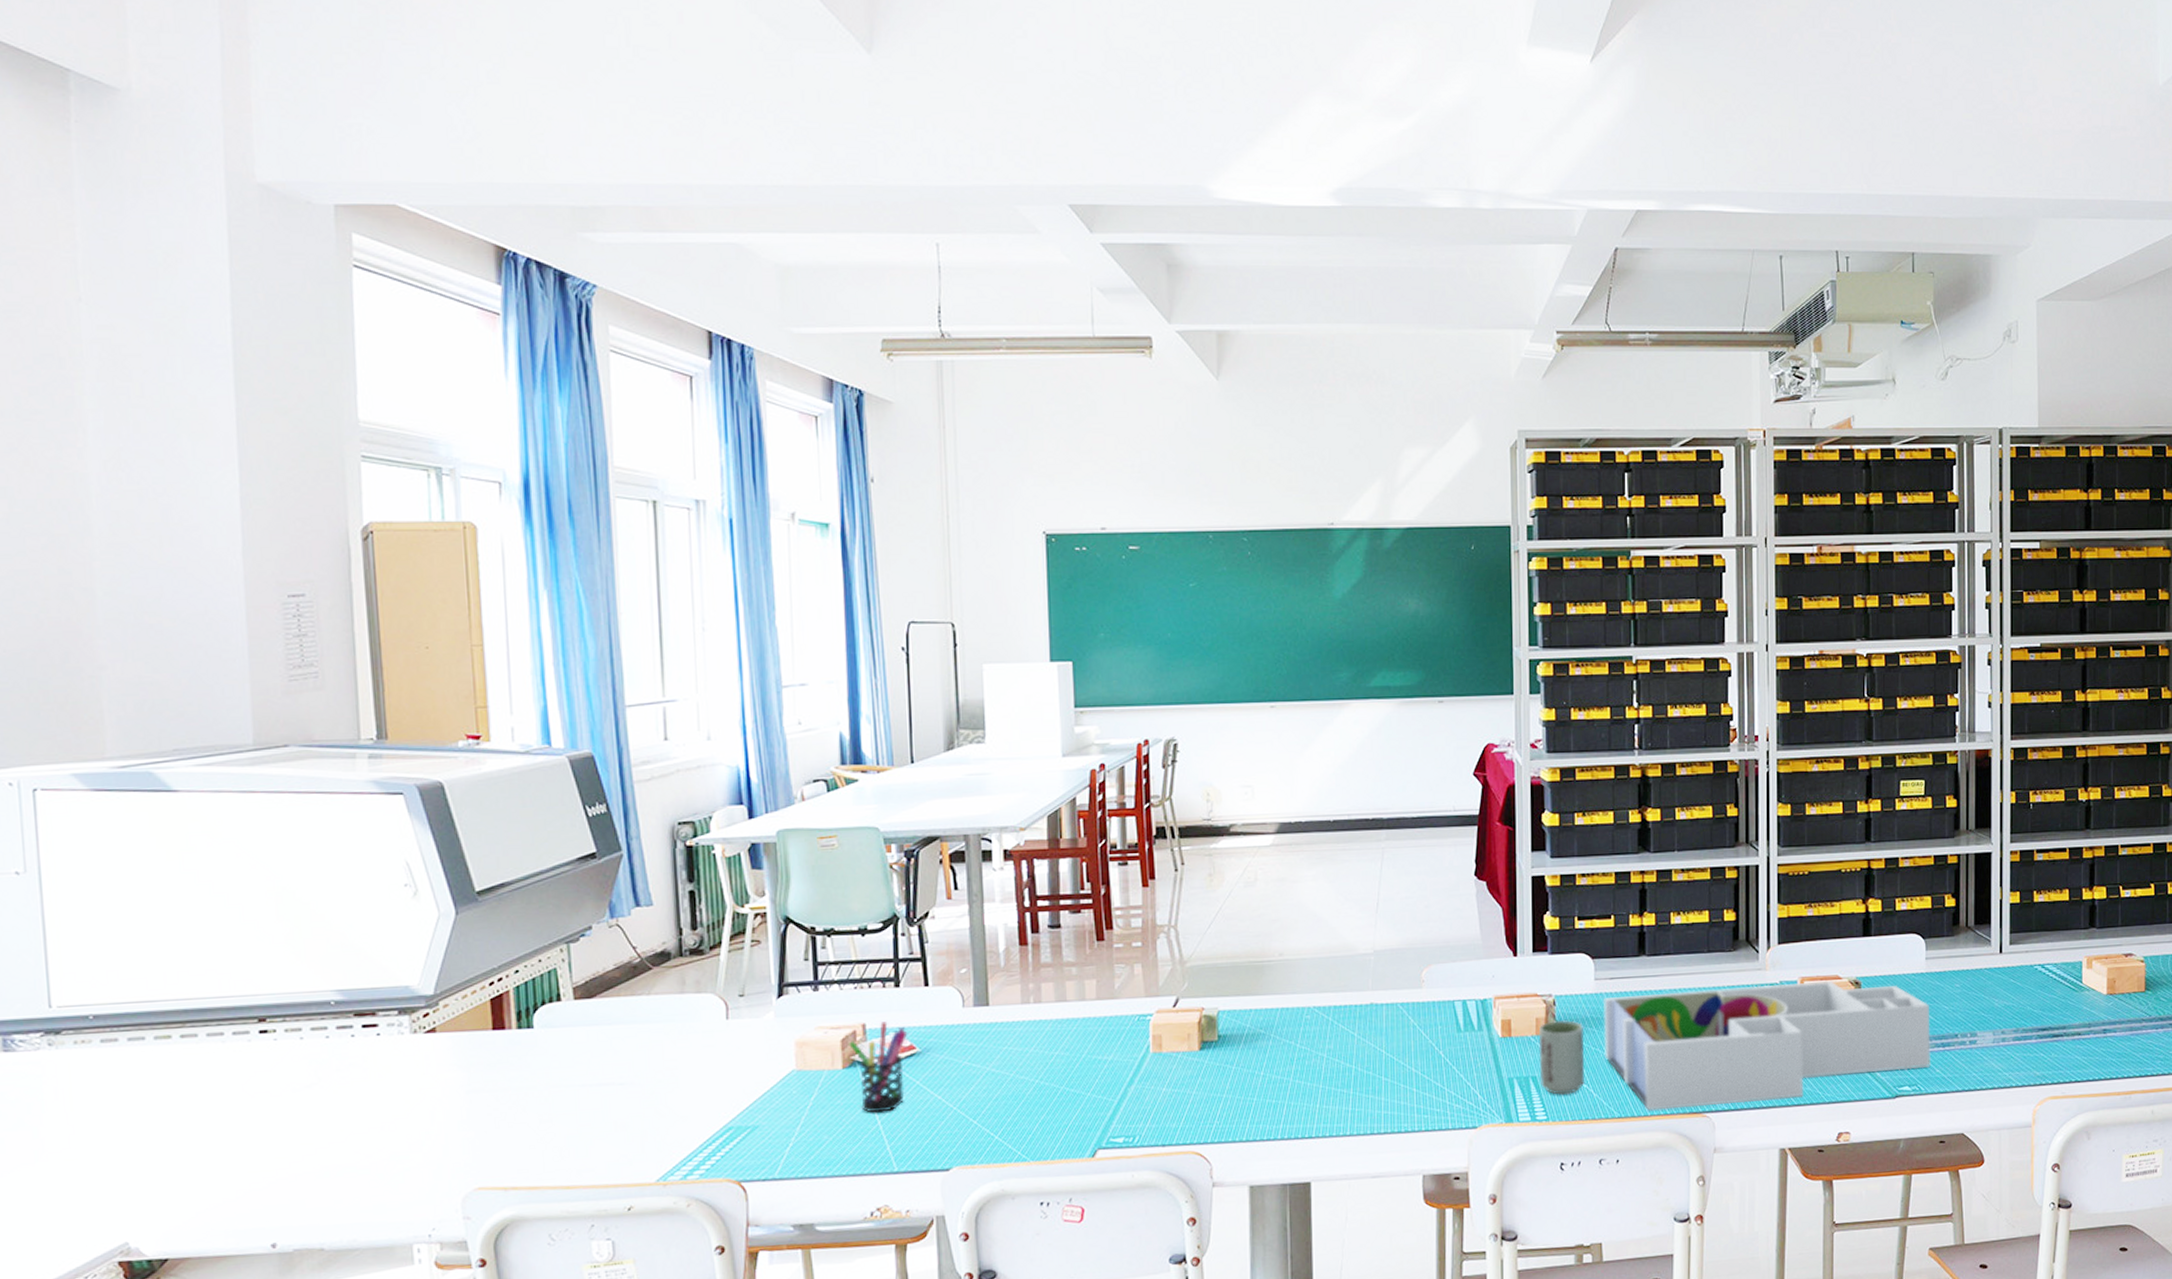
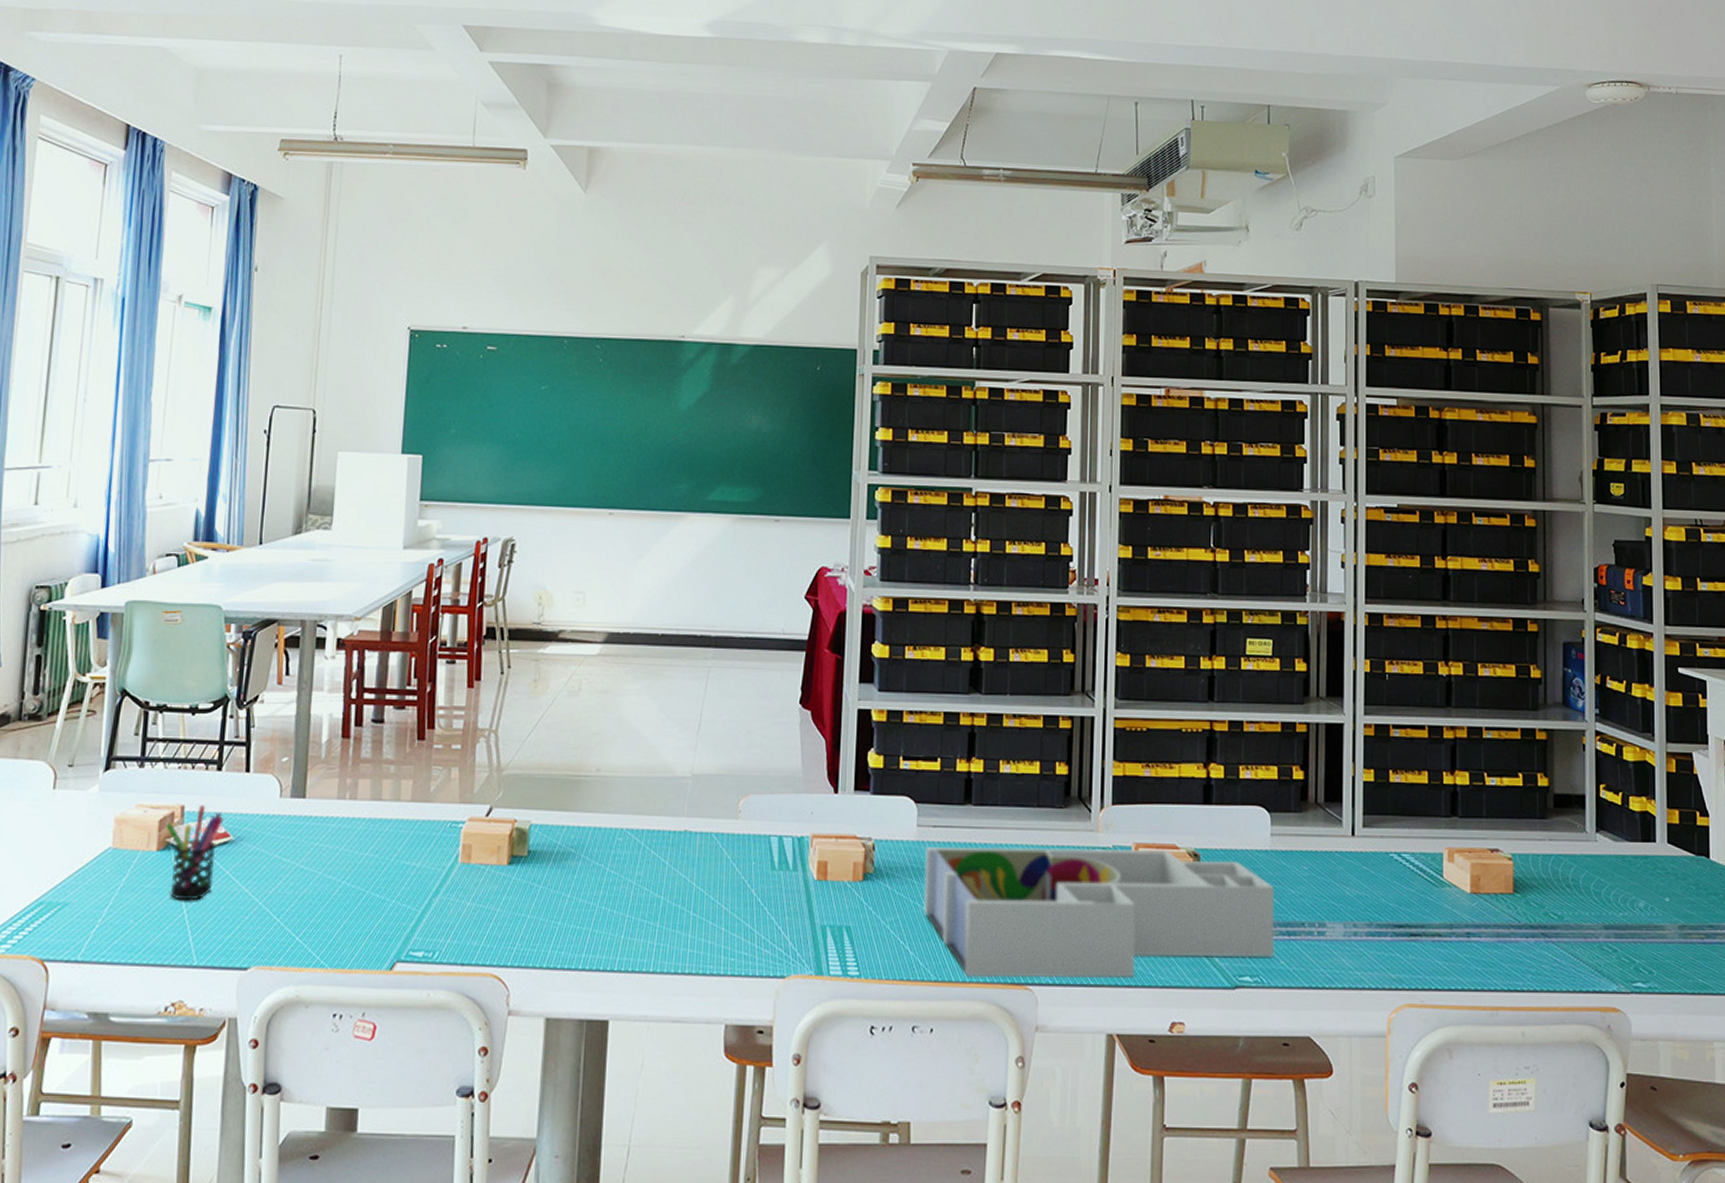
cup: present [1539,1020,1585,1095] -> none [853,868,904,949]

